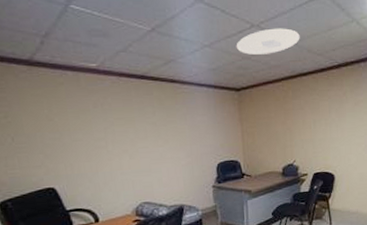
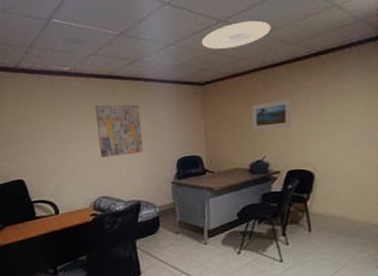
wall art: none [129,107,183,163] -> present [95,104,143,157]
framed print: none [283,107,318,137] -> present [251,98,292,131]

